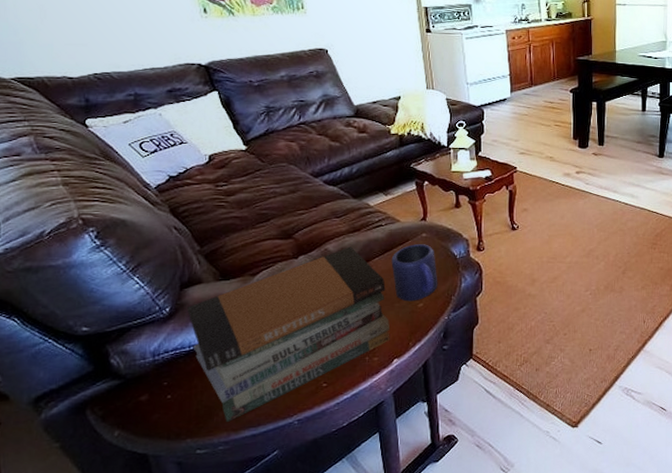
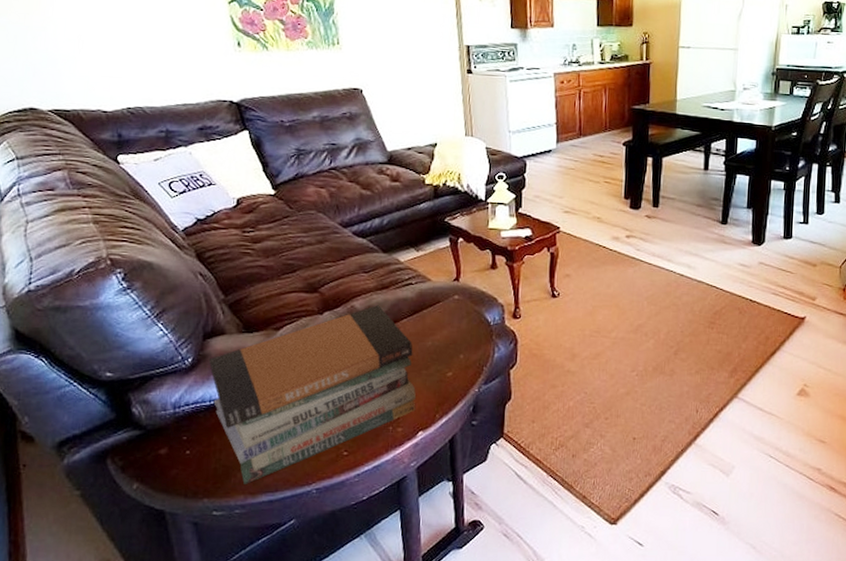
mug: present [391,244,438,302] -> none [420,306,470,370]

